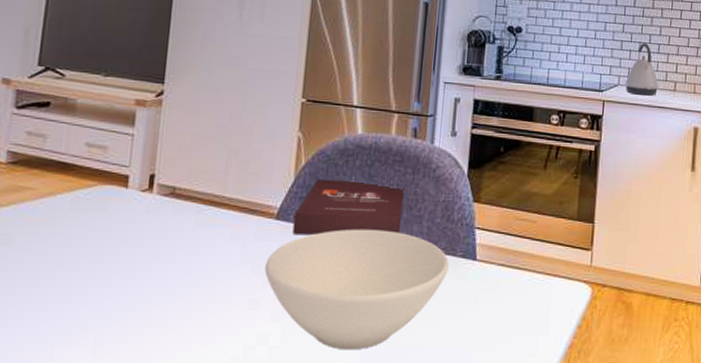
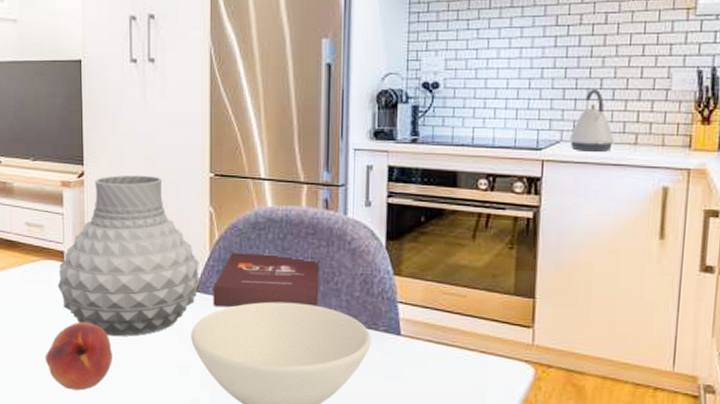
fruit: none [88,254,173,333] -> present [45,322,112,391]
vase: none [115,96,282,269] -> present [57,175,200,336]

